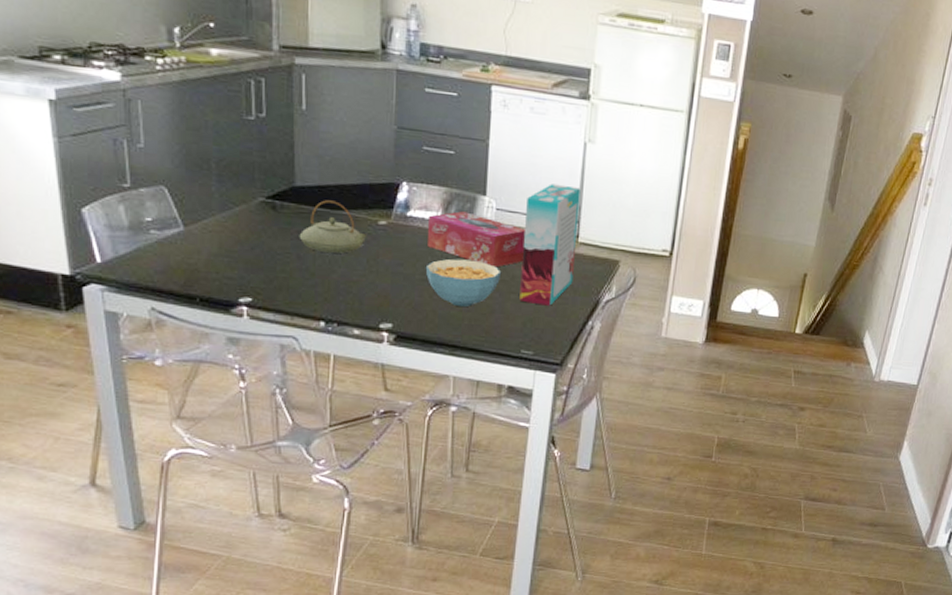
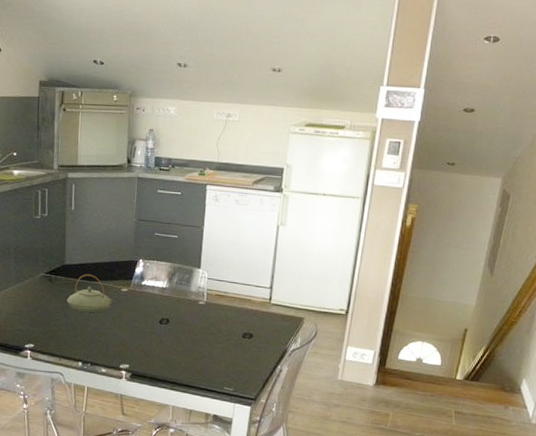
cereal bowl: present [425,258,502,308] -> none [154,316,211,353]
tissue box: present [427,211,525,268] -> none [156,281,229,323]
cereal box: present [519,183,581,306] -> none [224,258,274,353]

